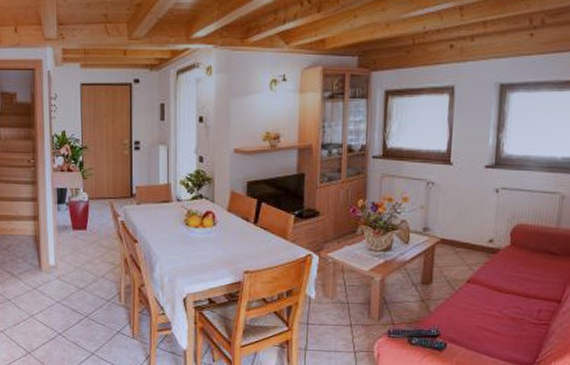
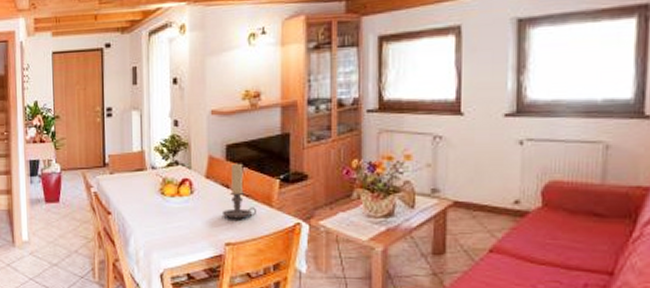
candle holder: none [243,199,273,250] -> present [223,163,256,219]

